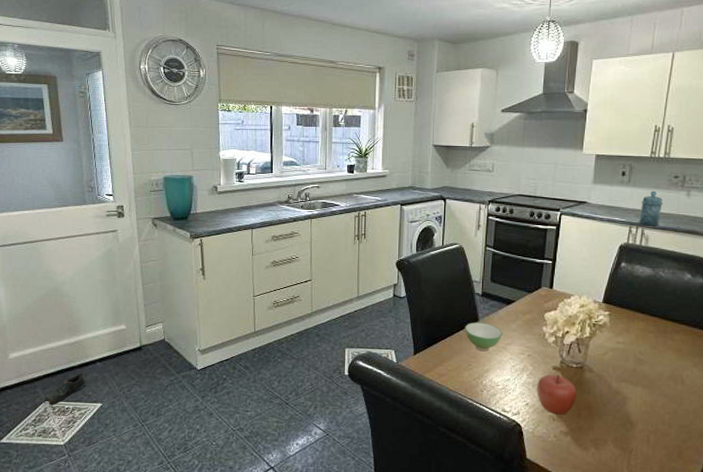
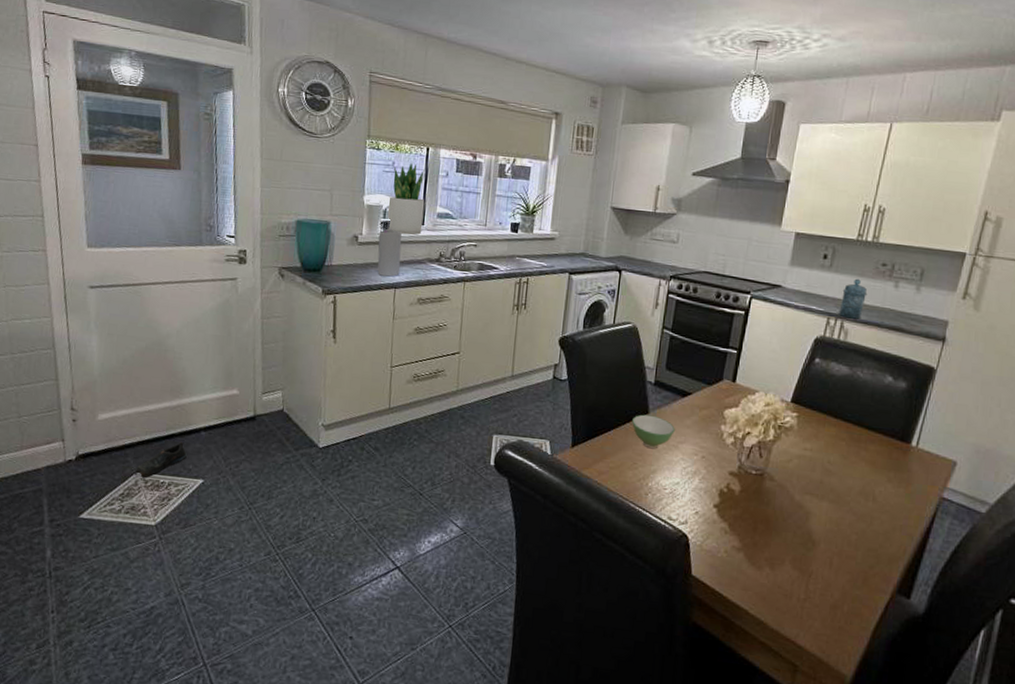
paper towel holder: none [234,178,255,219] -> present [377,228,402,277]
planter: none [240,120,272,183] -> present [387,163,425,236]
fruit: present [537,374,578,415] -> none [709,479,755,528]

